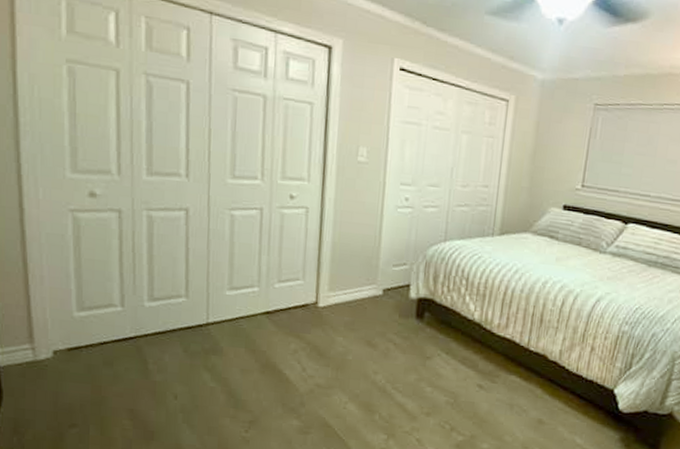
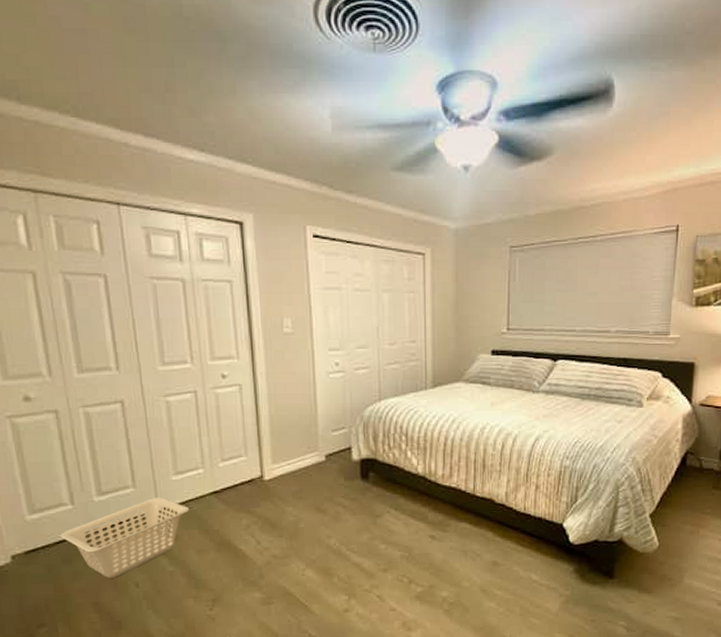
laundry basket: none [105,309,239,387] -> present [59,497,190,578]

